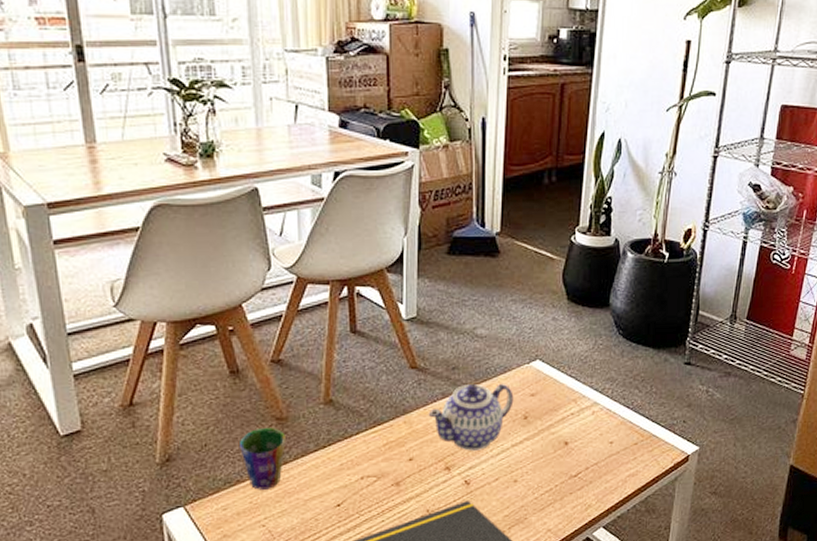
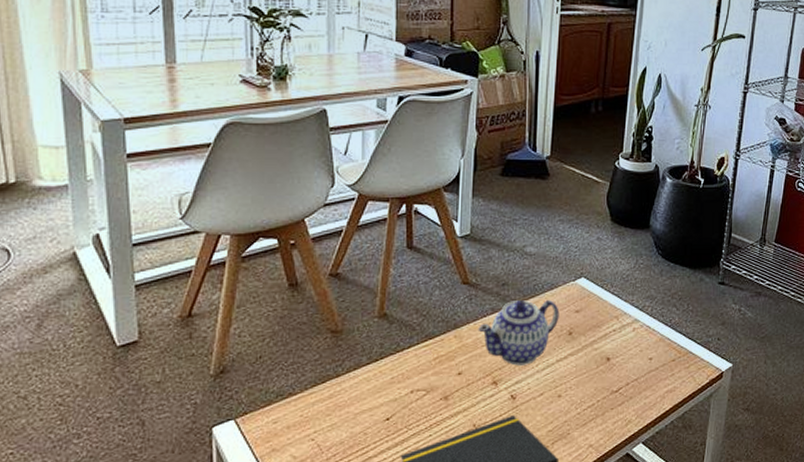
cup: present [240,427,286,490] -> none [294,340,339,403]

